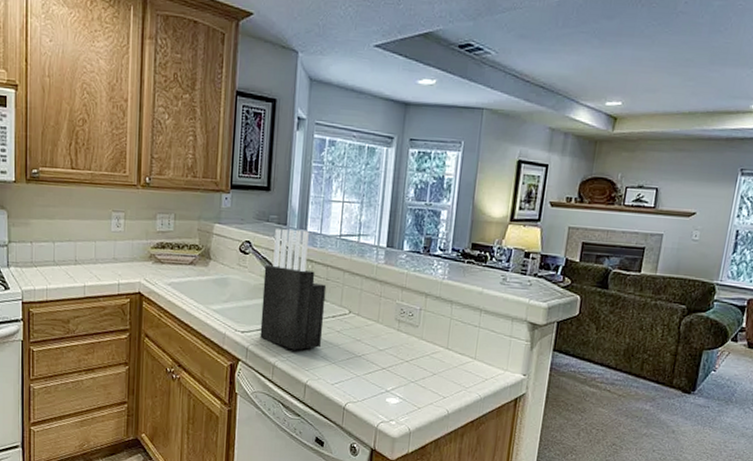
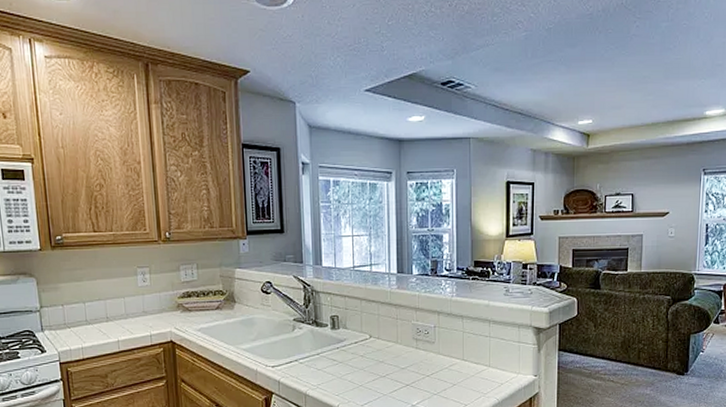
knife block: present [259,229,327,350] -> none [286,266,348,378]

